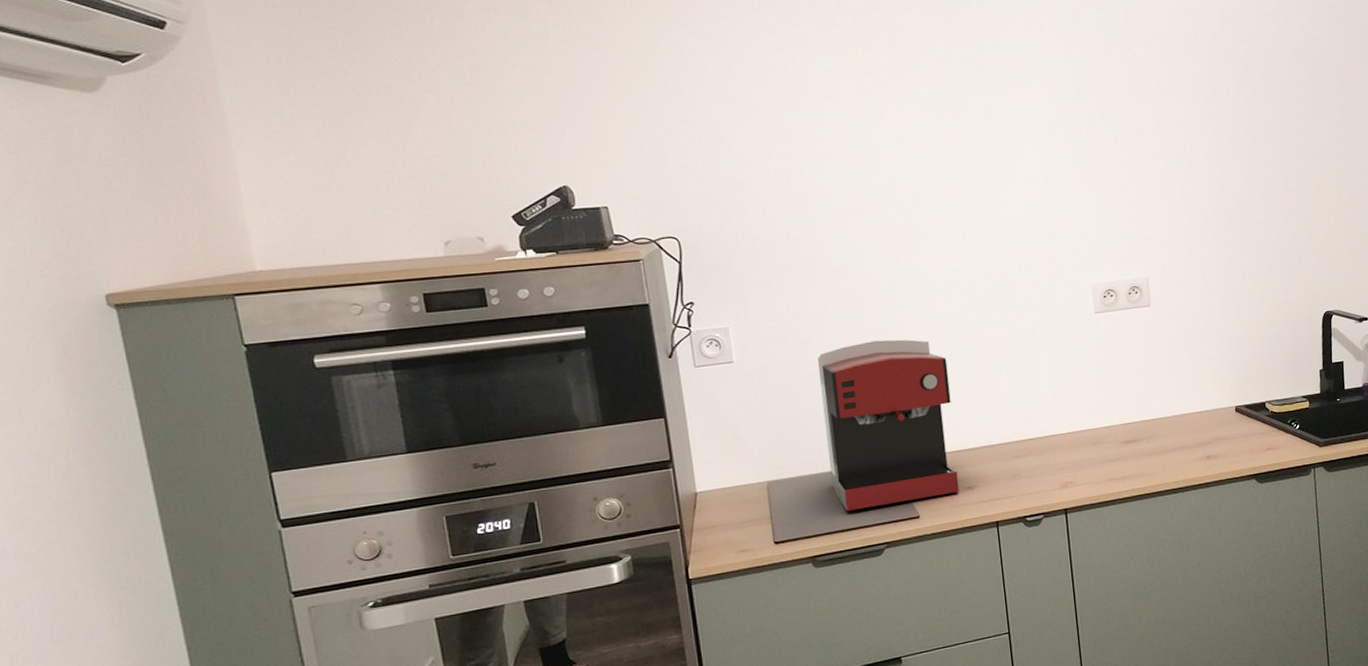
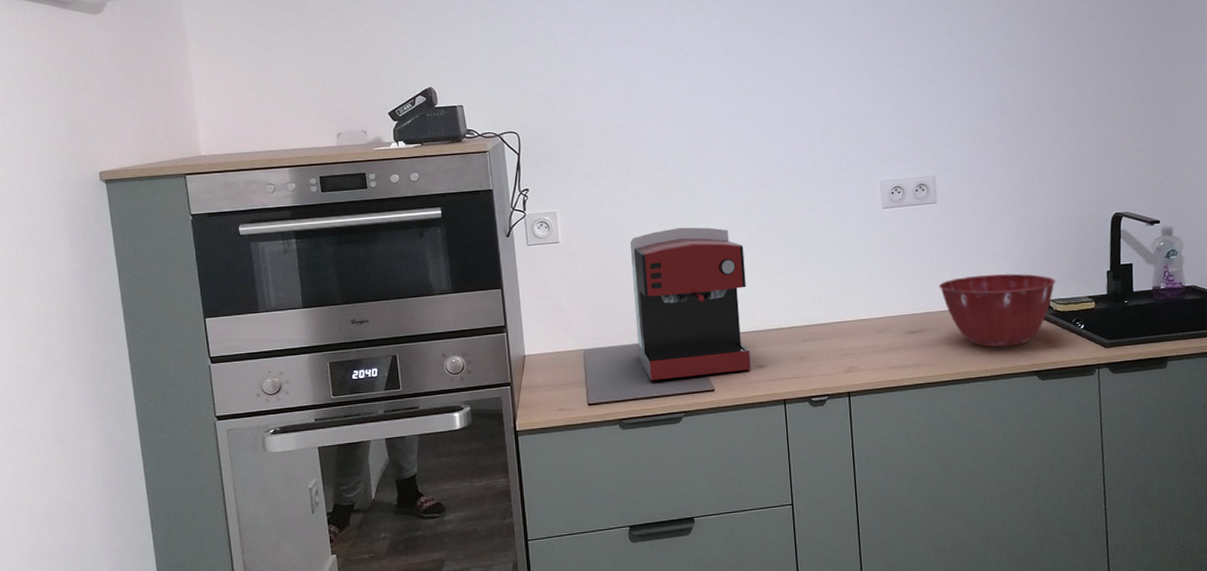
mixing bowl: none [1155,376,1271,453] -> present [938,273,1056,348]

